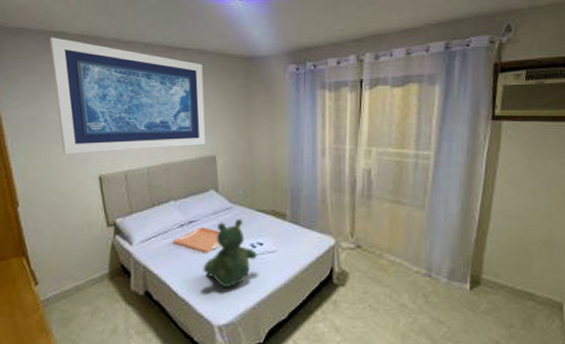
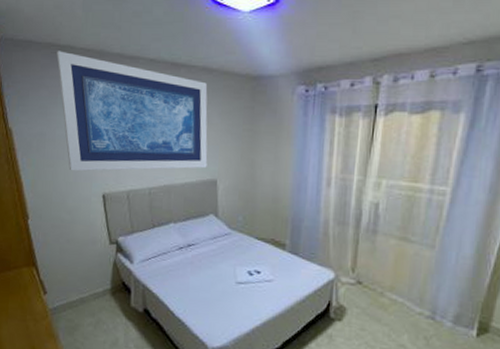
serving tray: present [173,227,221,254] -> none [172,251,219,278]
teddy bear: present [203,219,257,288] -> none [200,246,254,313]

